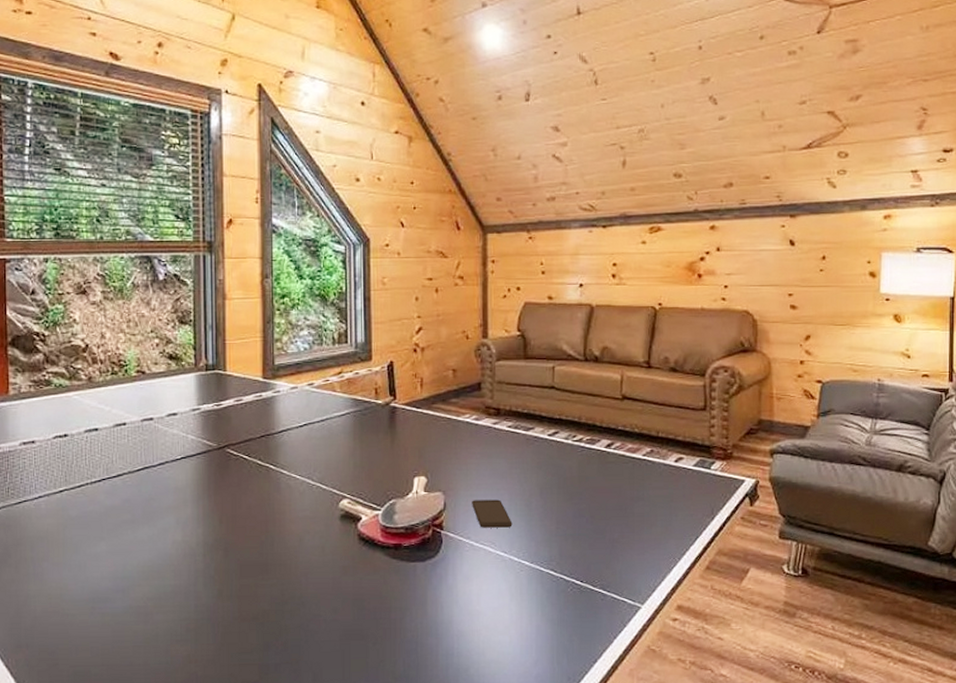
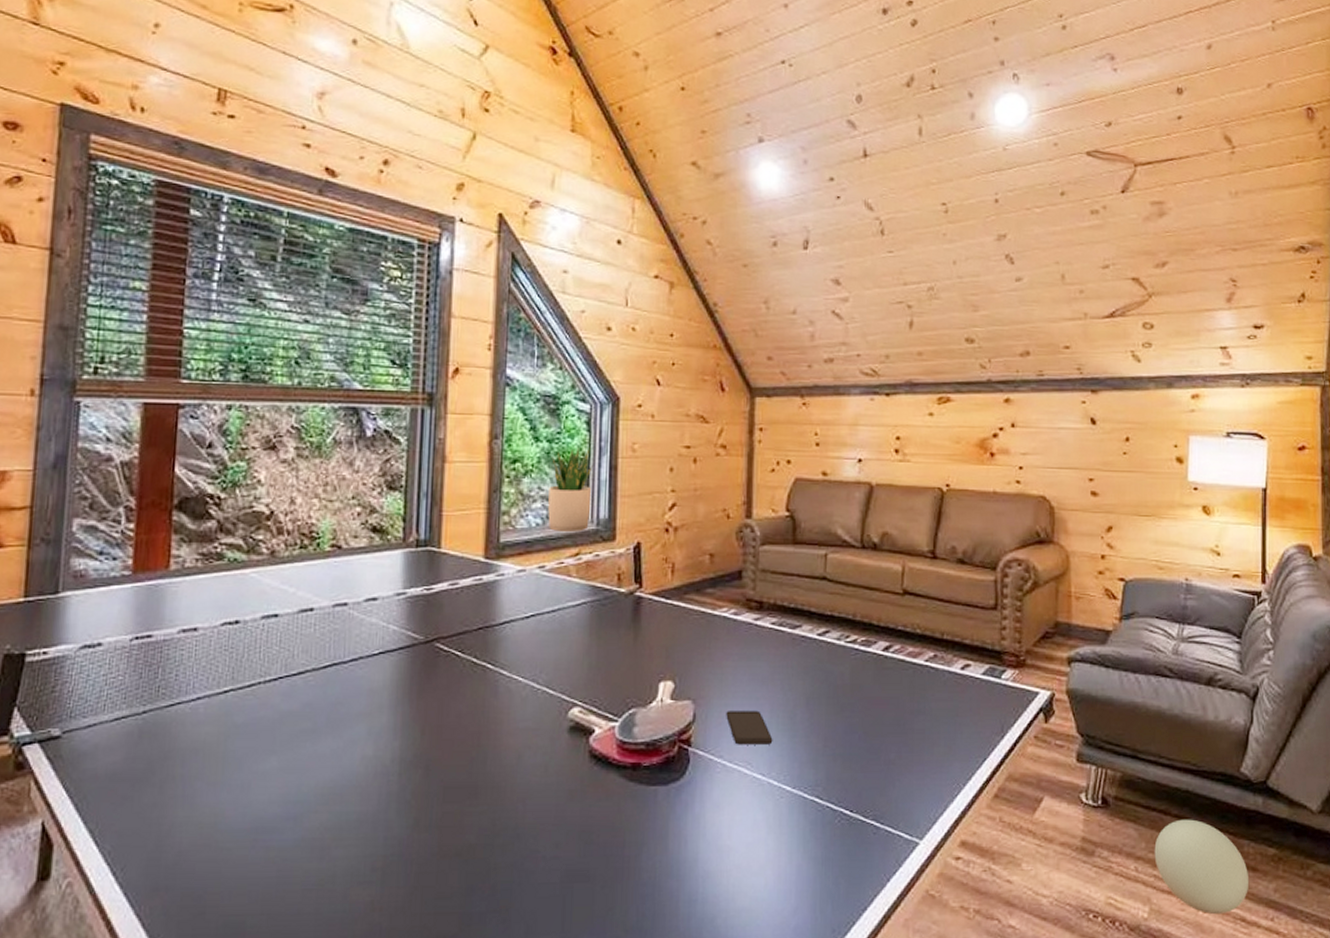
planter: none [313,283,349,355] -> present [548,447,593,533]
ball: none [849,586,936,666] -> present [1154,819,1250,915]

